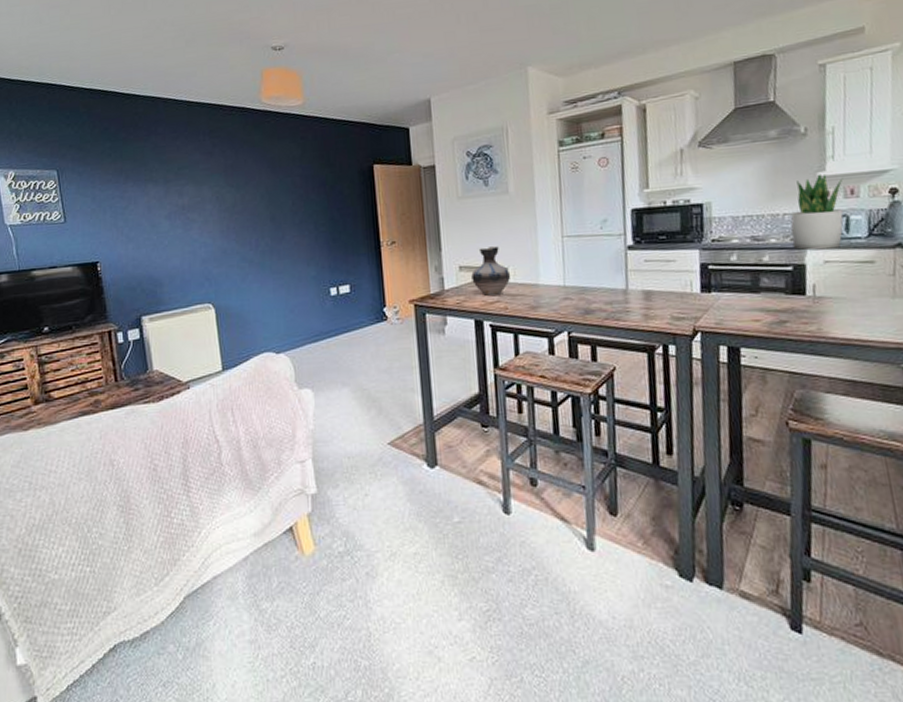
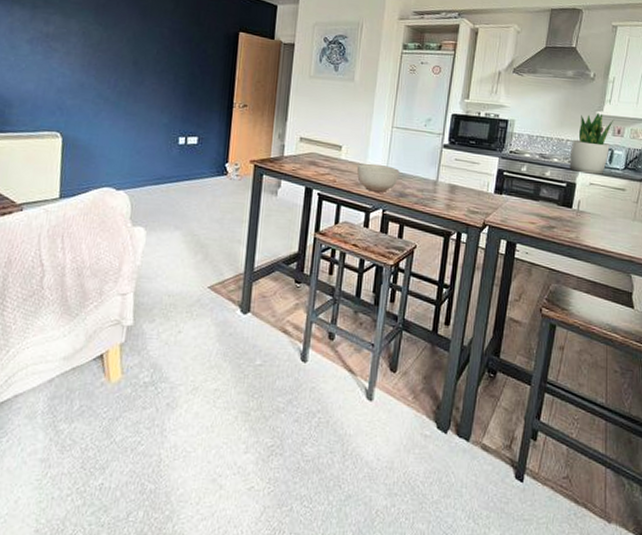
ceramic jug: present [471,246,511,297] -> none [309,124,344,169]
bowl: none [529,281,581,313] -> present [356,163,400,192]

